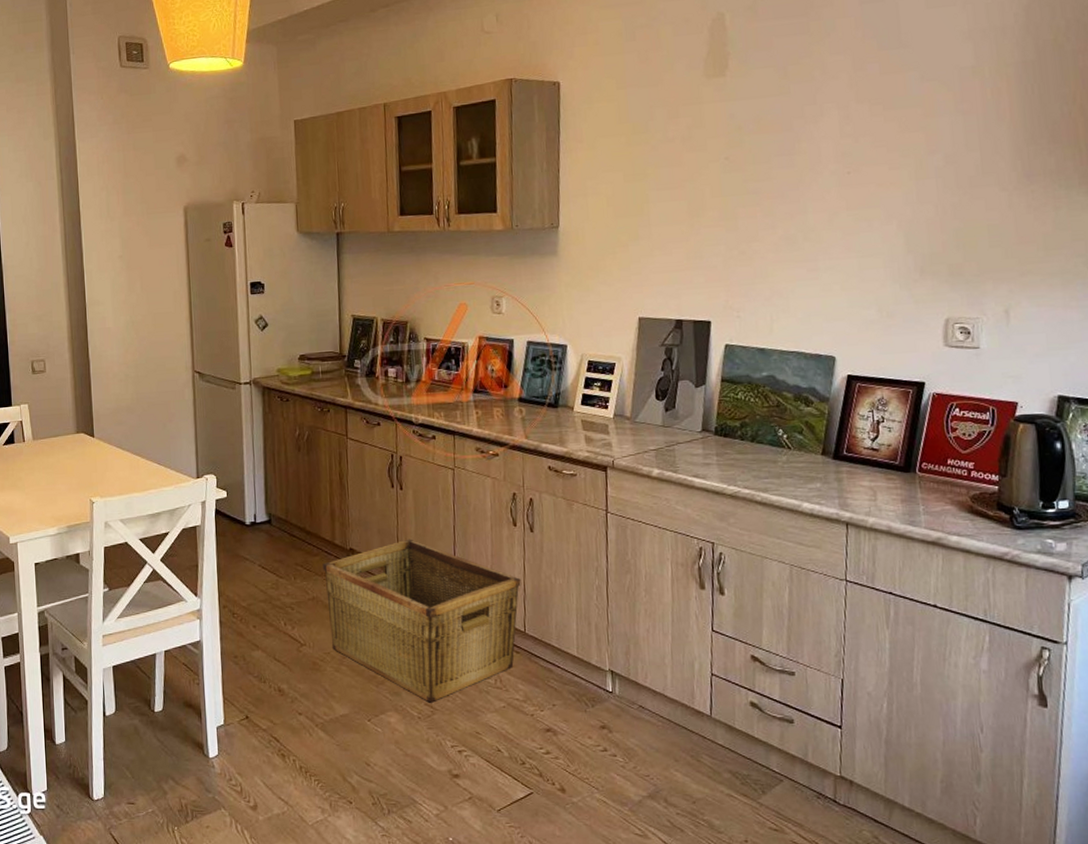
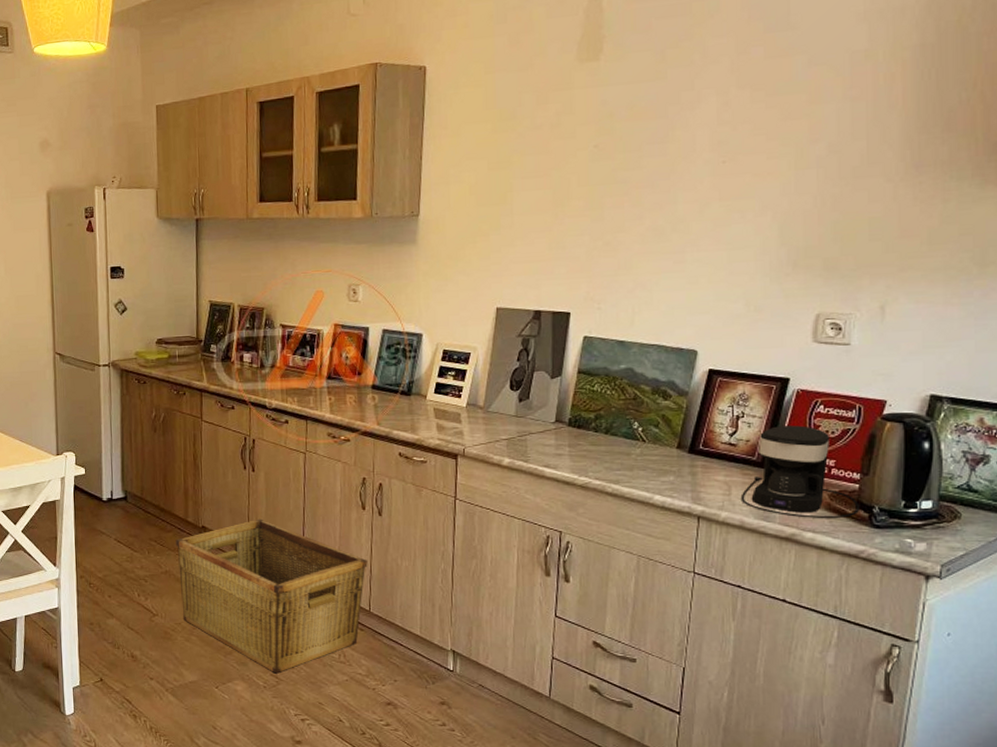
coffee maker: none [886,429,1001,522] -> present [740,425,860,518]

